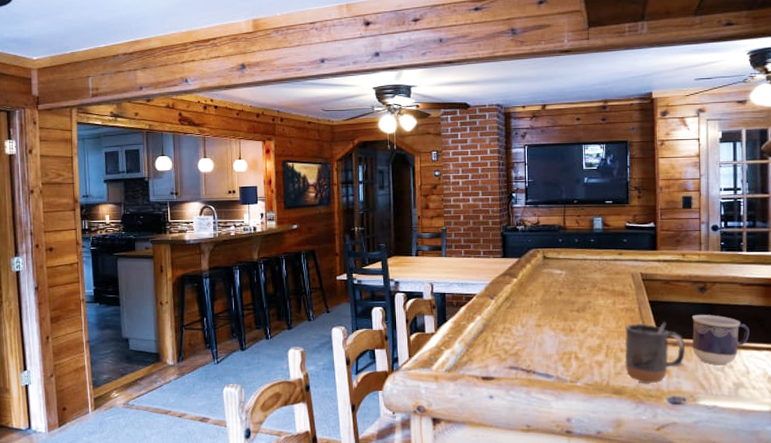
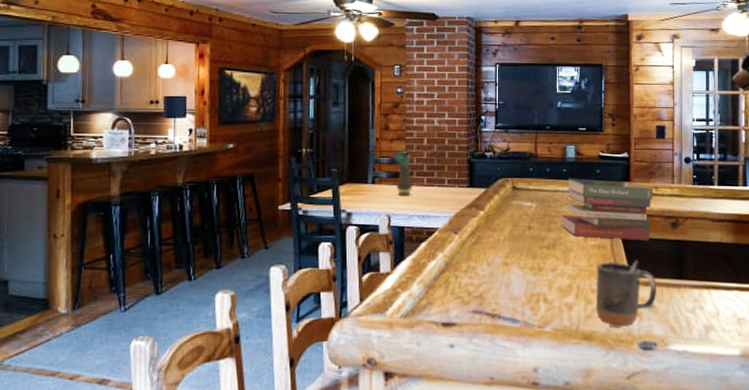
vase: none [433,224,451,267] -> present [393,148,412,196]
books: none [590,247,680,304] -> present [561,178,653,241]
cup: present [691,315,750,366] -> none [663,252,720,307]

